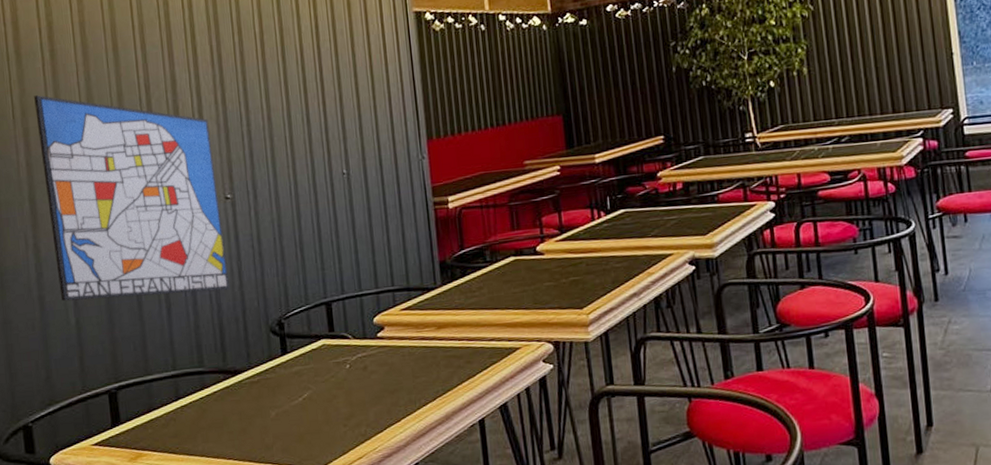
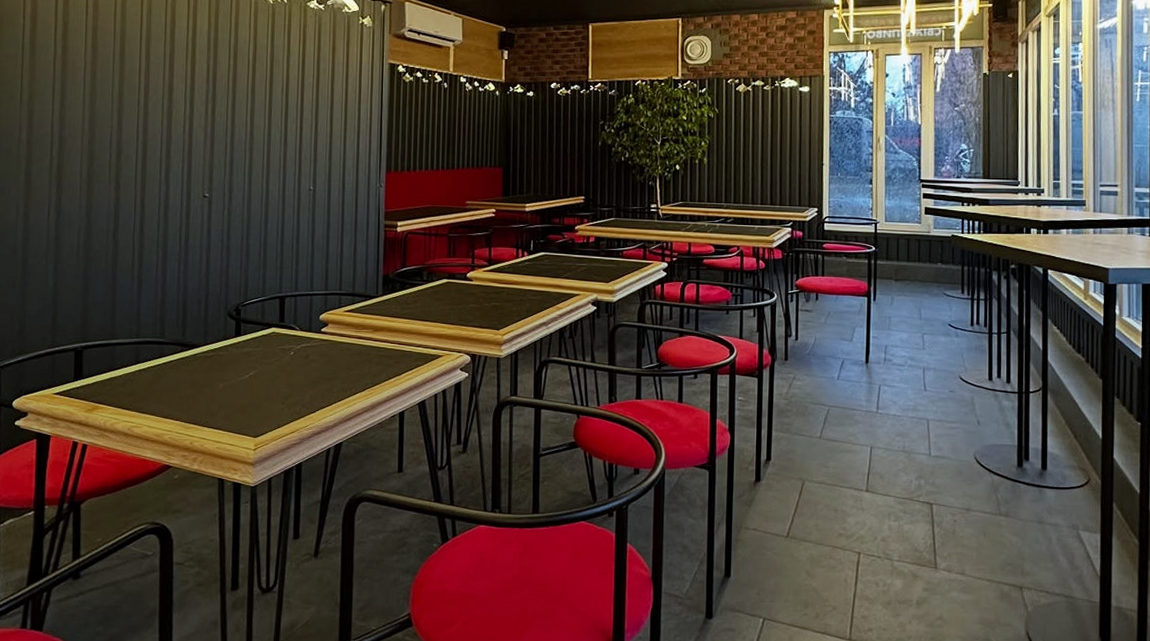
wall art: present [34,95,230,302] -> none [42,84,198,275]

